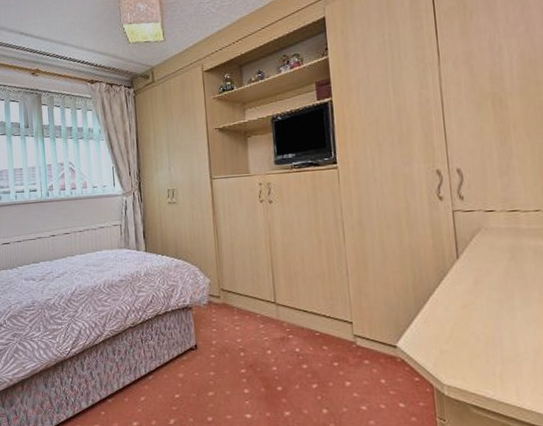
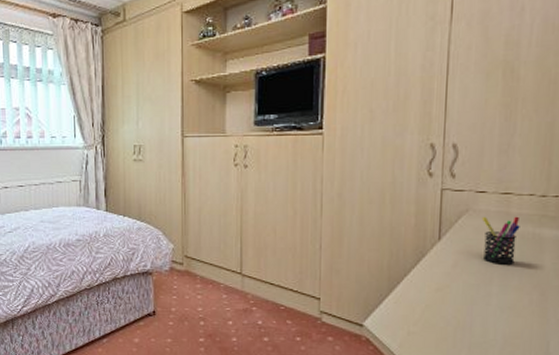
pen holder: none [494,231,532,278] -> present [481,216,520,265]

